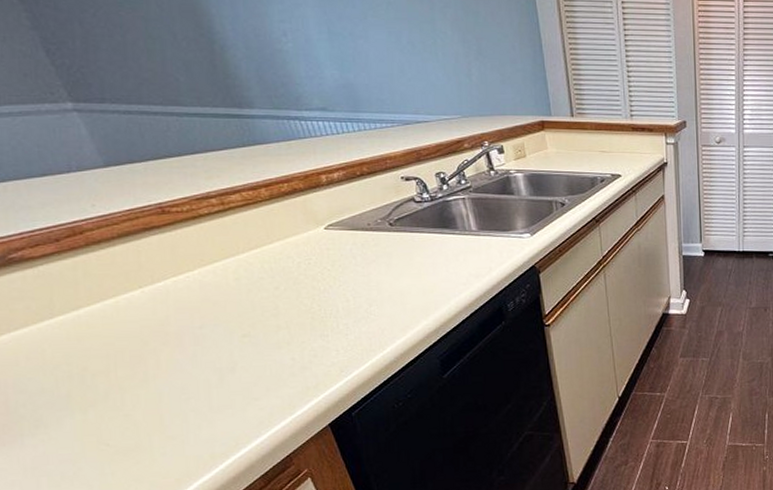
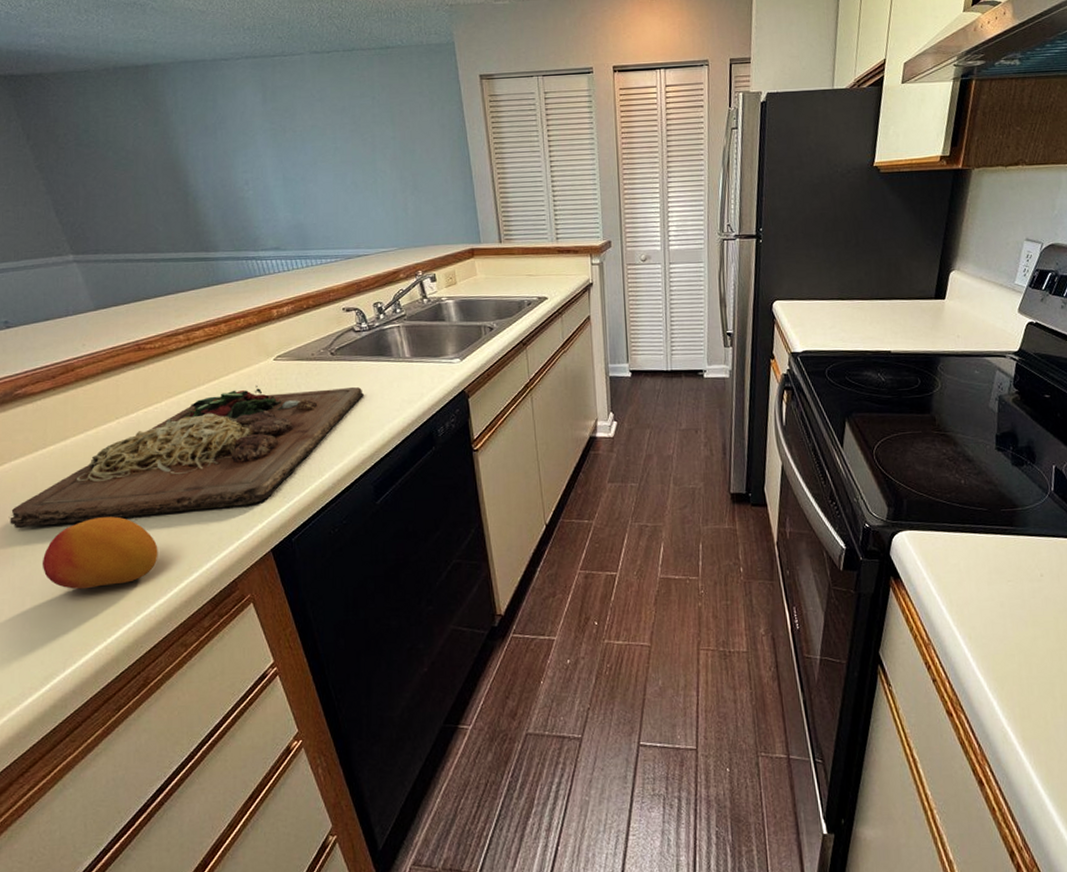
cutting board: none [12,254,427,406] -> present [8,384,364,529]
fruit: none [58,392,199,469] -> present [42,516,158,590]

